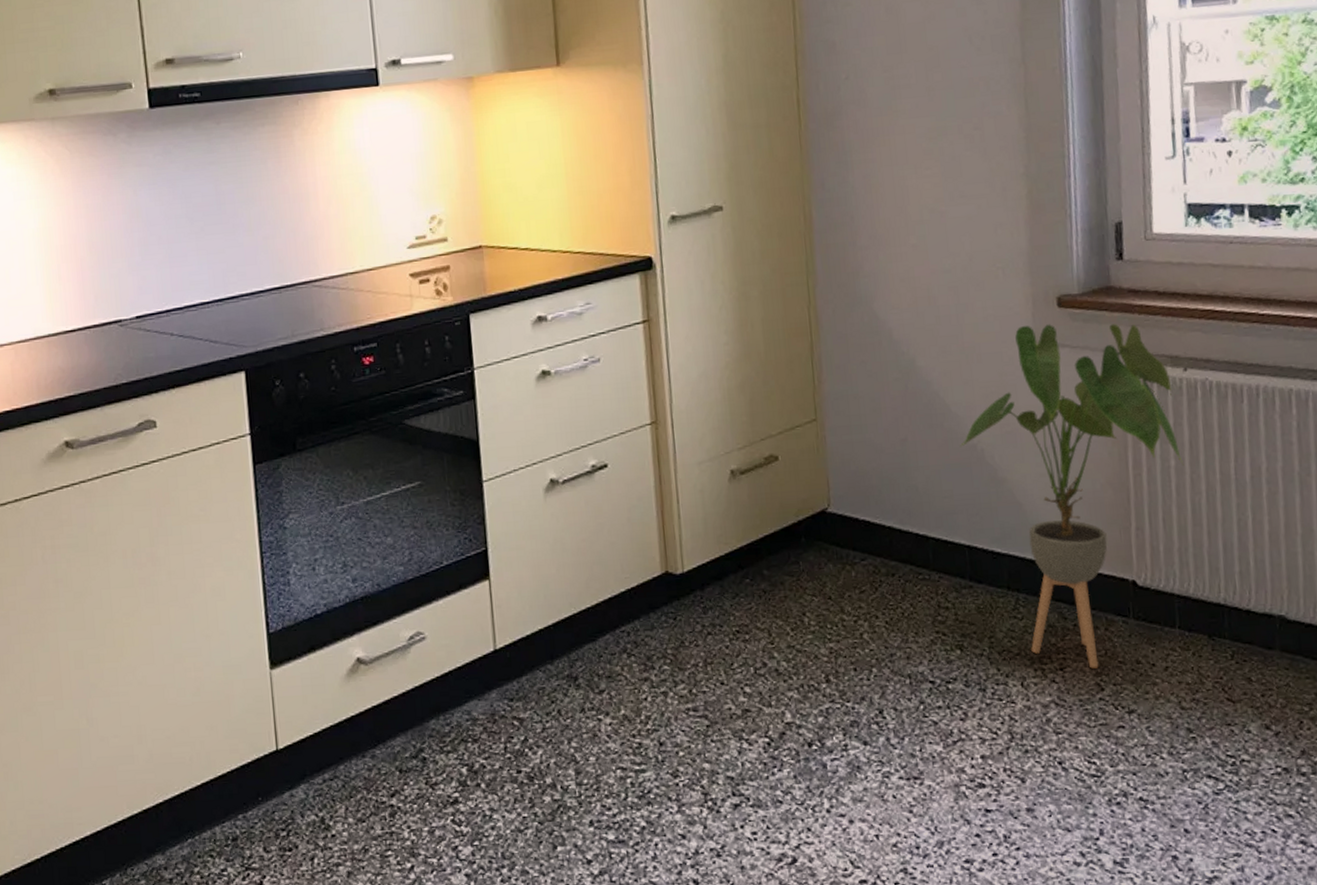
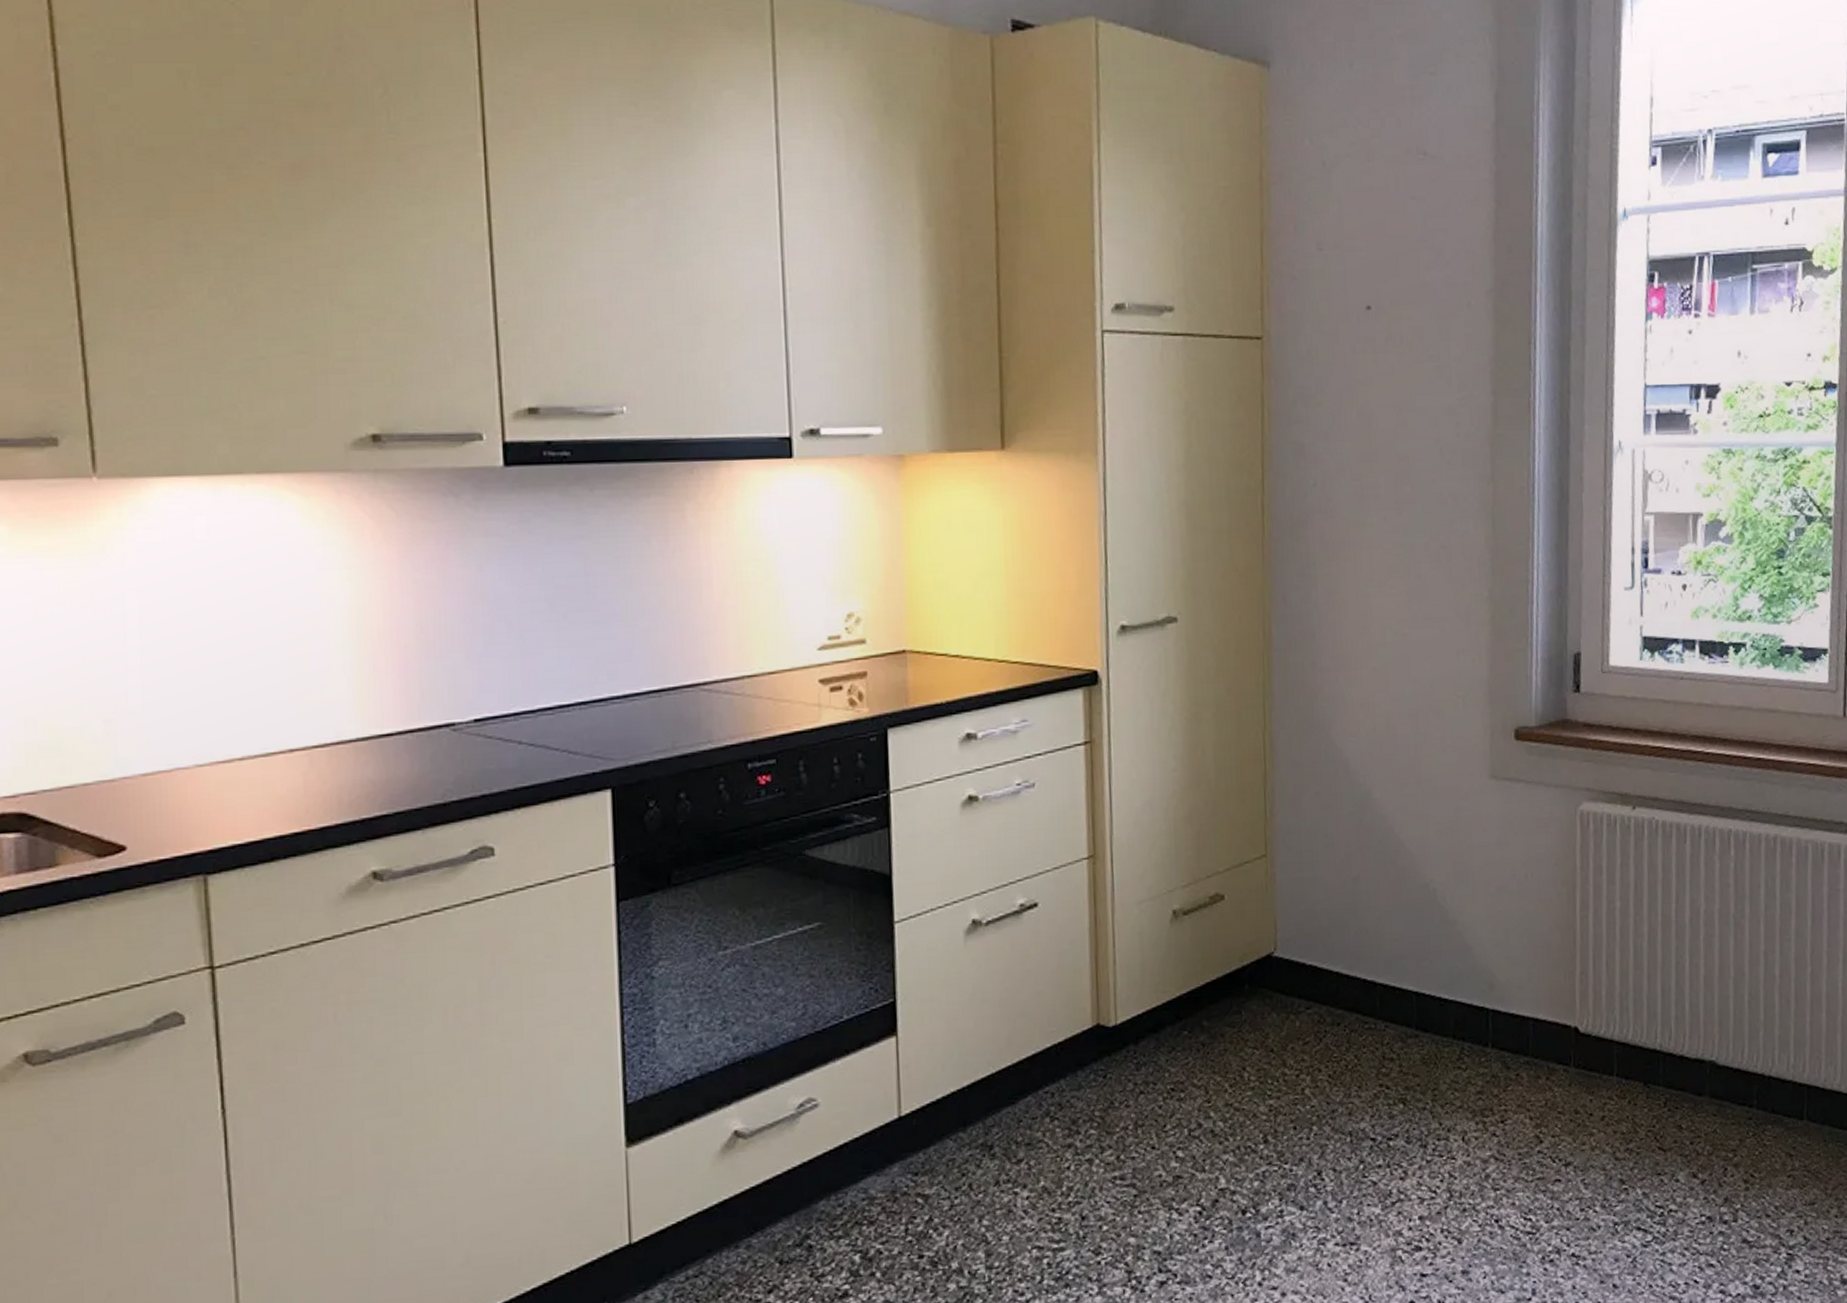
house plant: present [959,324,1185,669] -> none [1411,757,1629,1120]

